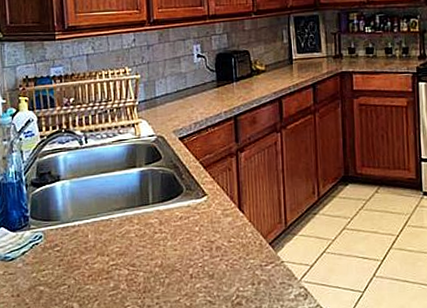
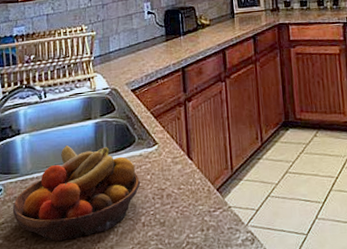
fruit bowl: none [53,194,189,290] -> present [12,145,141,241]

